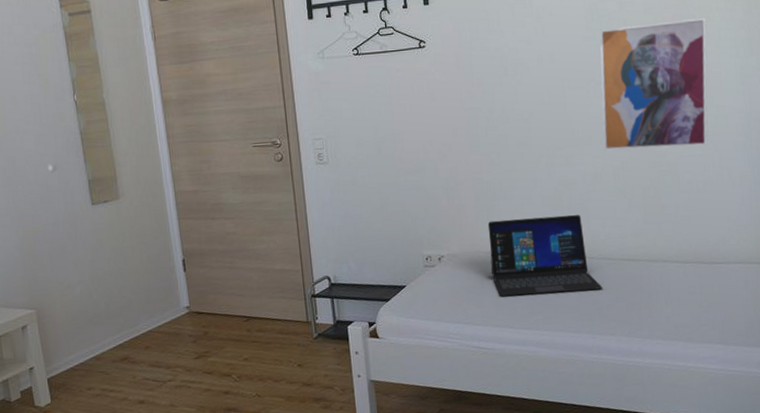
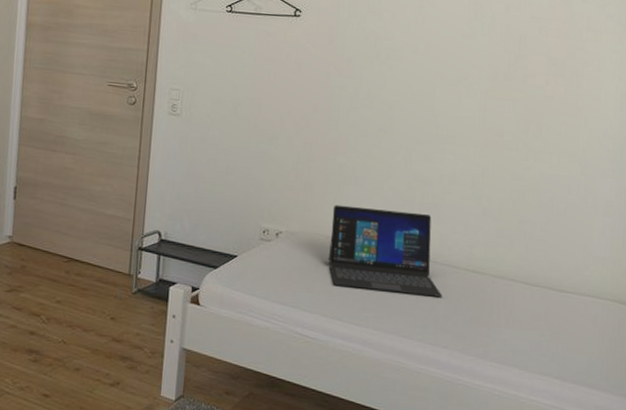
wall art: present [600,18,708,151] -> none [466,30,593,167]

